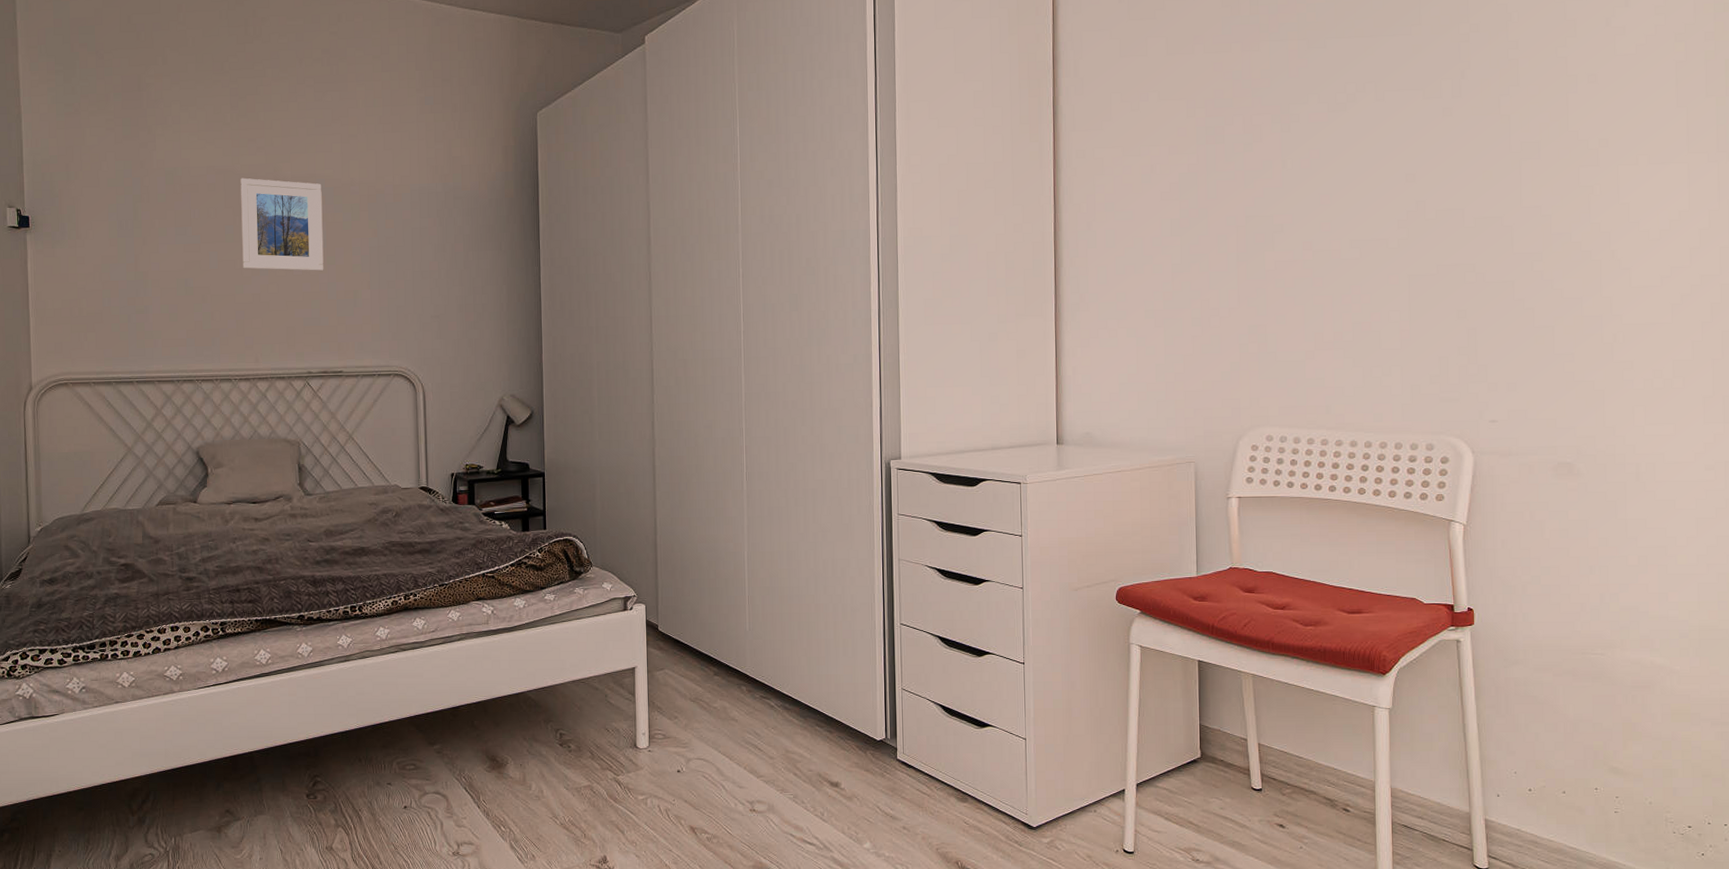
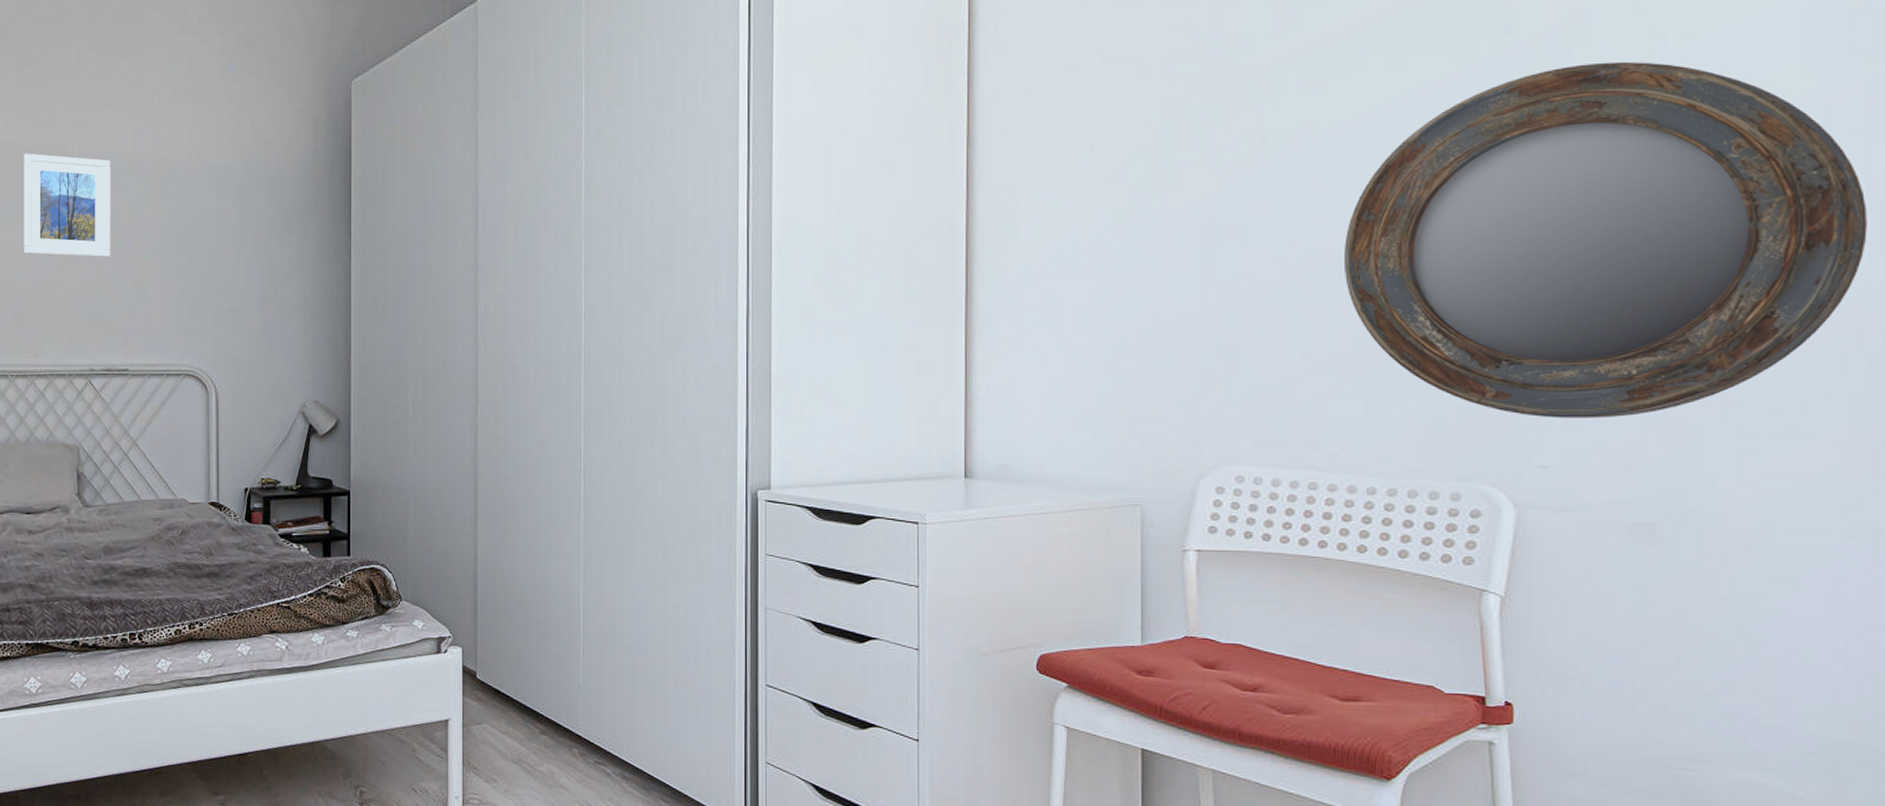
home mirror: none [1344,99,1719,383] -> present [1343,61,1867,418]

